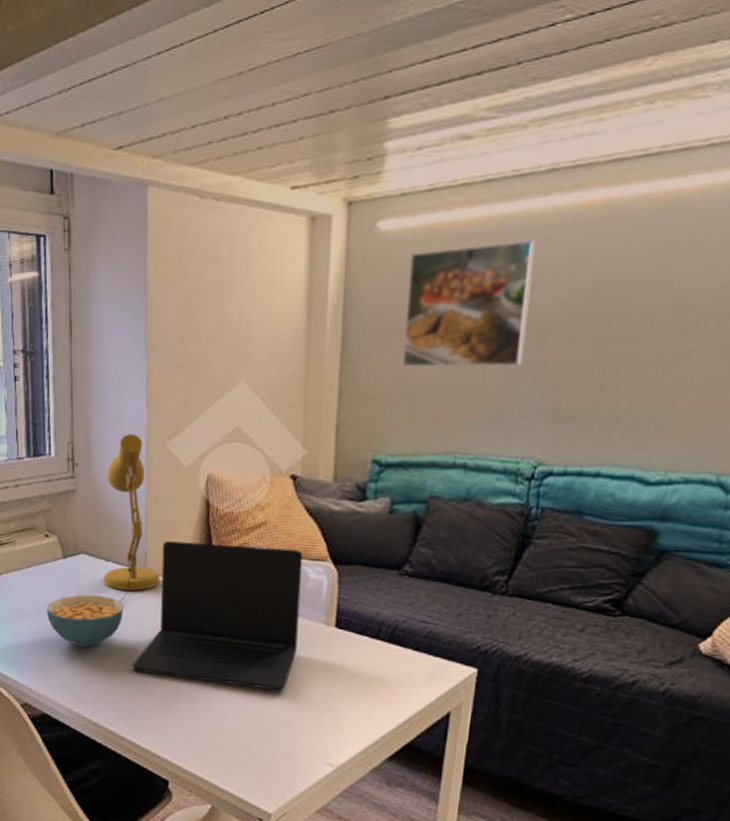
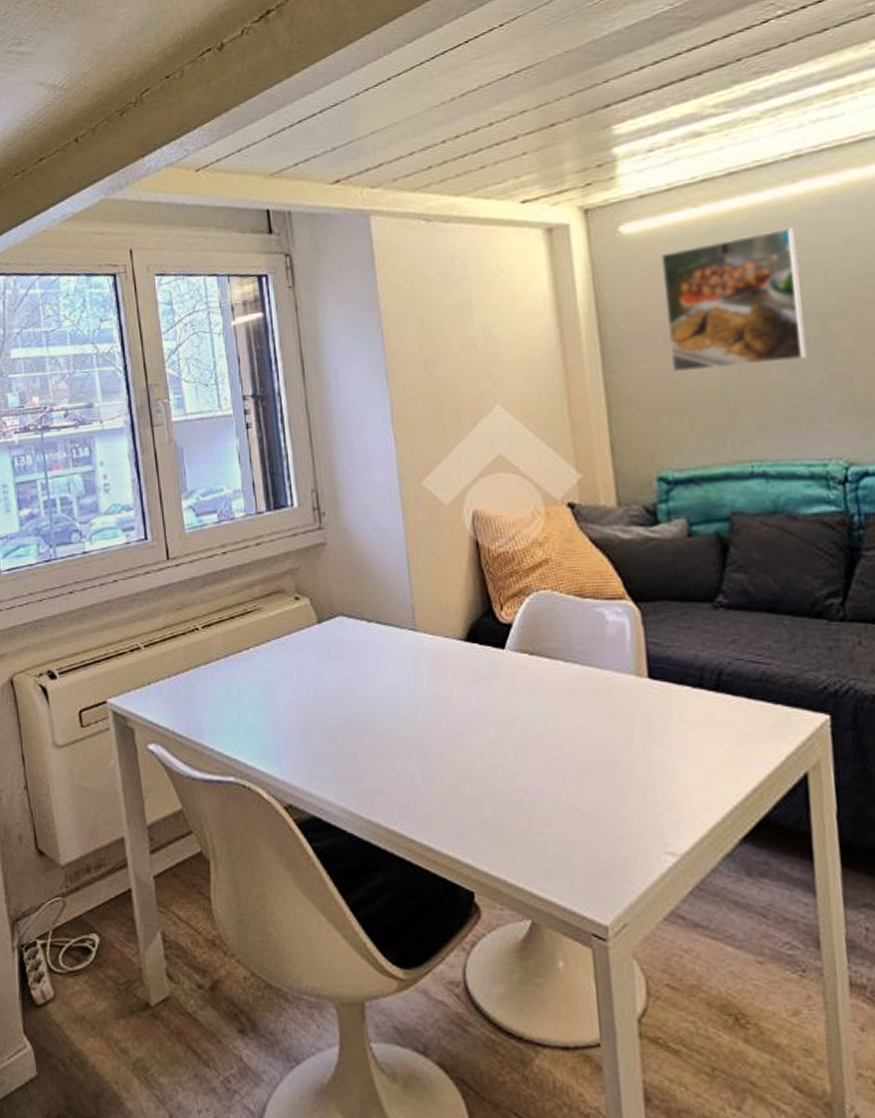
cereal bowl: present [46,594,124,647] -> none [304,663,395,728]
desk lamp: present [103,434,160,603] -> none [358,474,433,670]
laptop: present [132,541,303,691] -> none [412,589,607,764]

